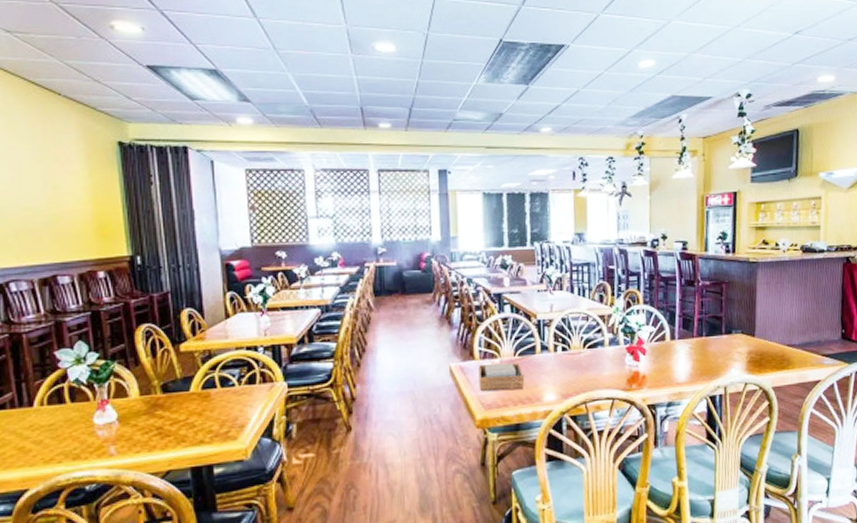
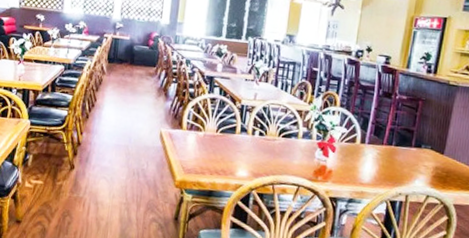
napkin holder: present [478,362,524,391] -> none [182,134,222,162]

